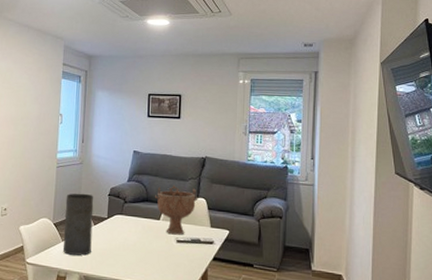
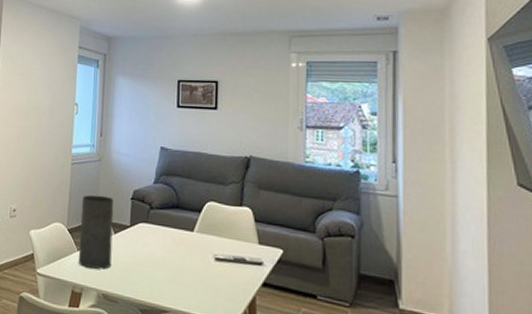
decorative bowl: present [155,185,198,235] -> none [187,189,242,252]

